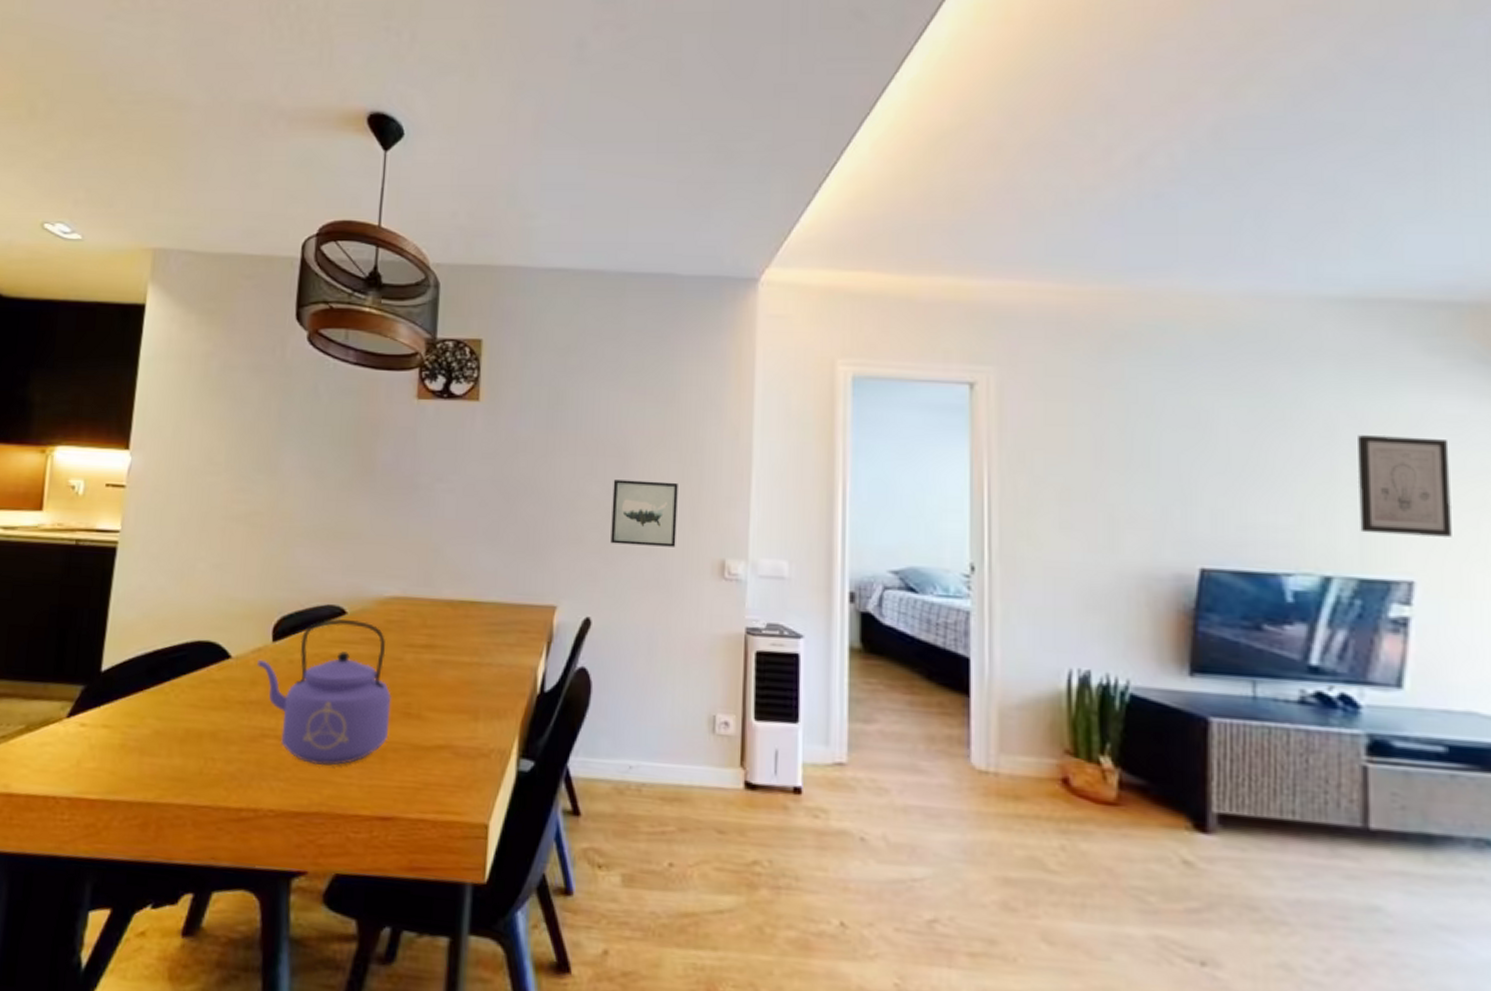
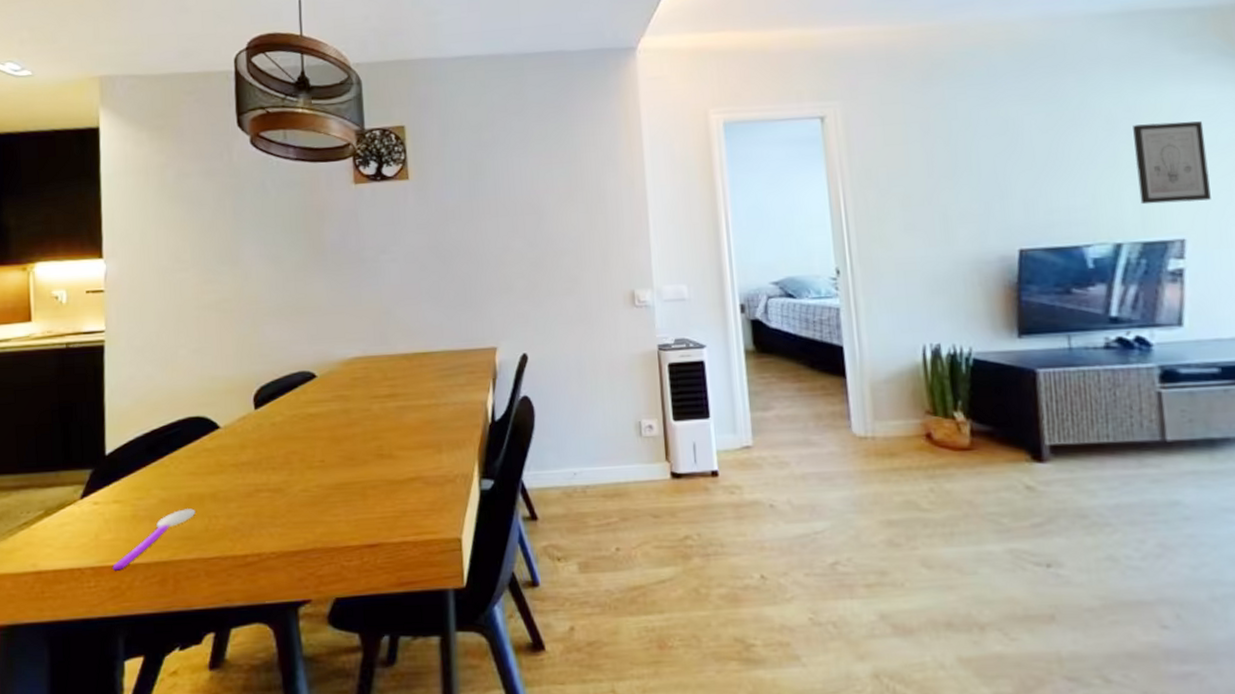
spoon: none [90,745,191,806] -> present [112,508,196,571]
kettle: present [257,618,391,766] -> none [244,381,366,510]
wall art: present [610,479,678,547] -> none [532,230,592,289]

